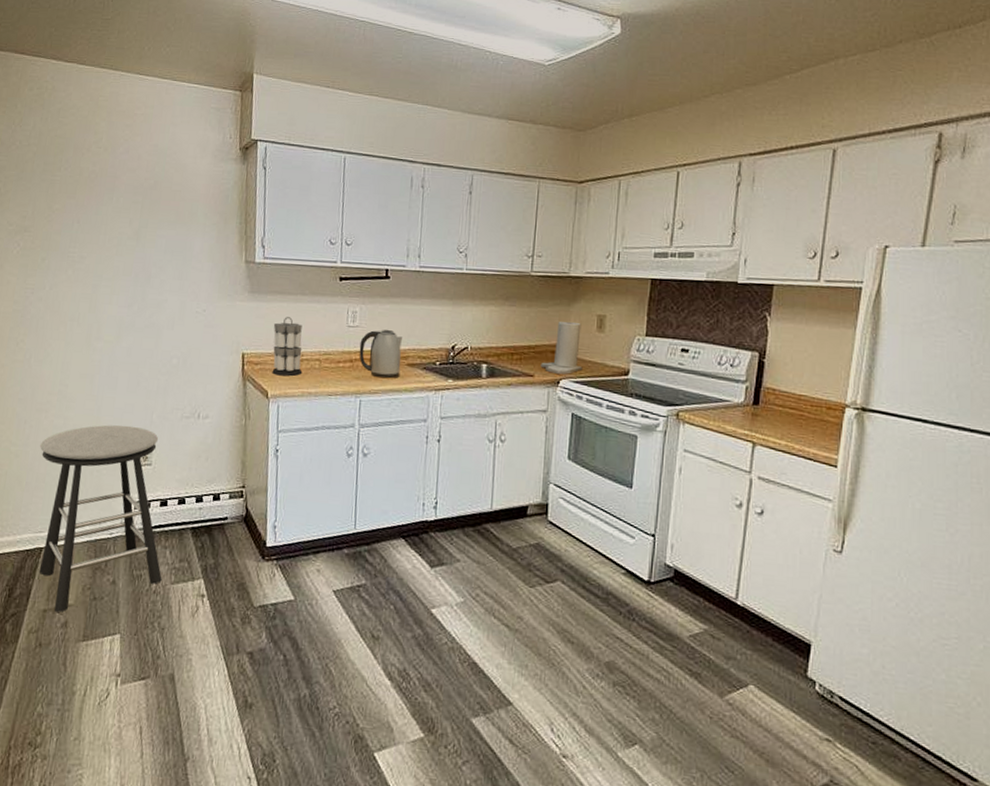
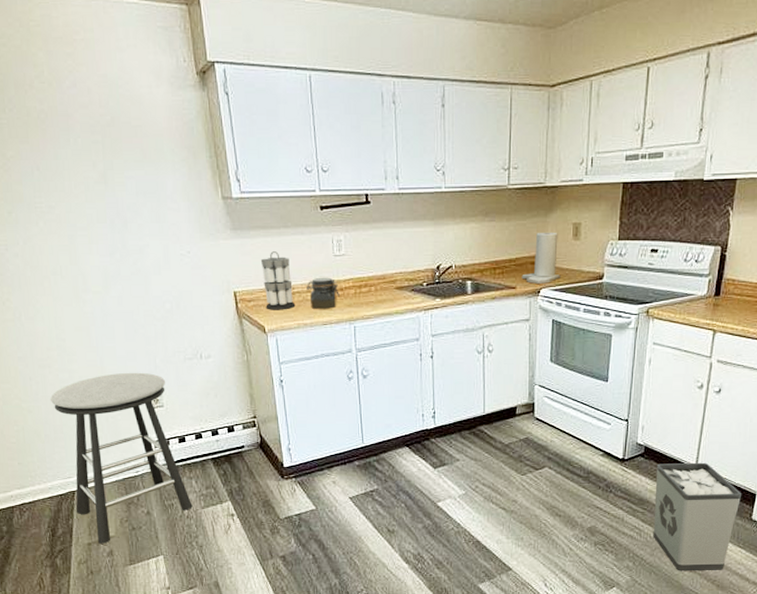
jar: none [316,346,349,381] -> present [306,277,340,310]
kettle: present [359,329,402,379] -> none [348,255,390,304]
recycling bin: none [684,592,792,740] -> present [653,462,741,571]

